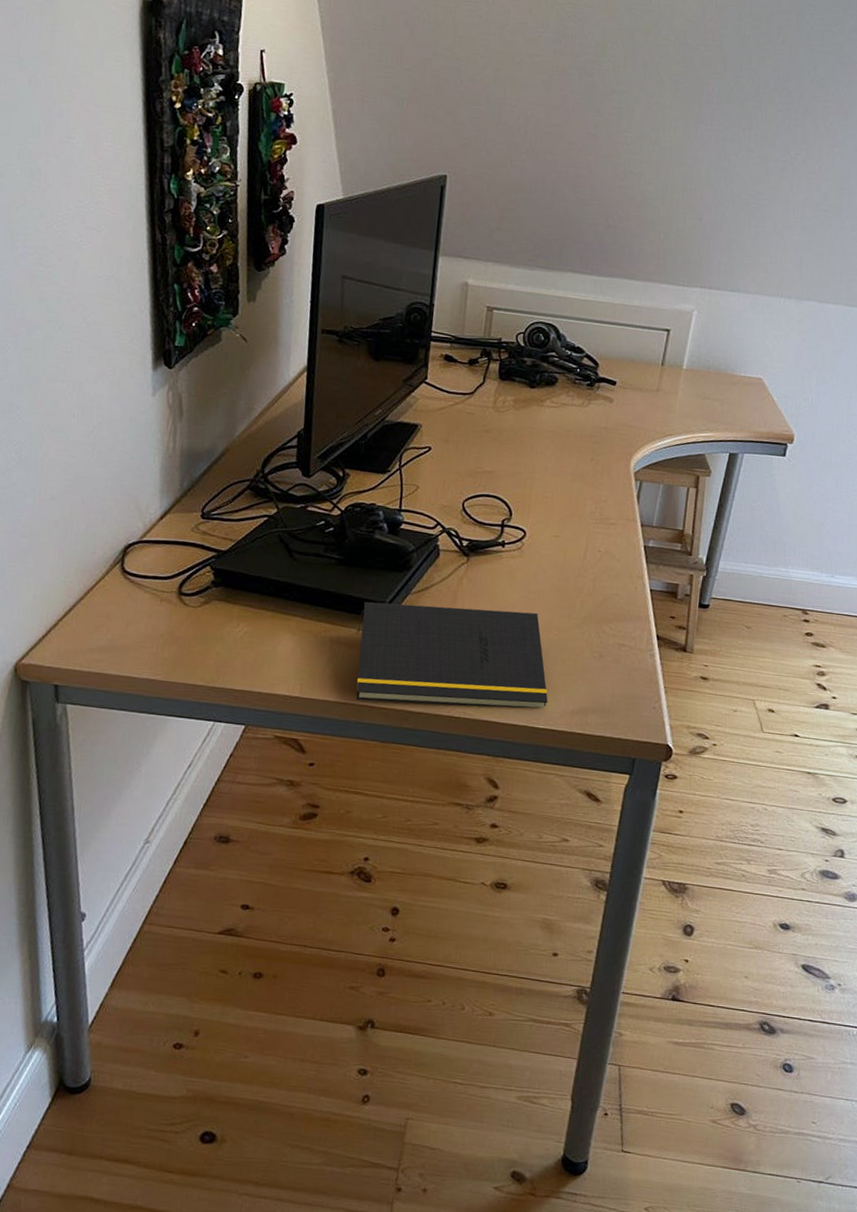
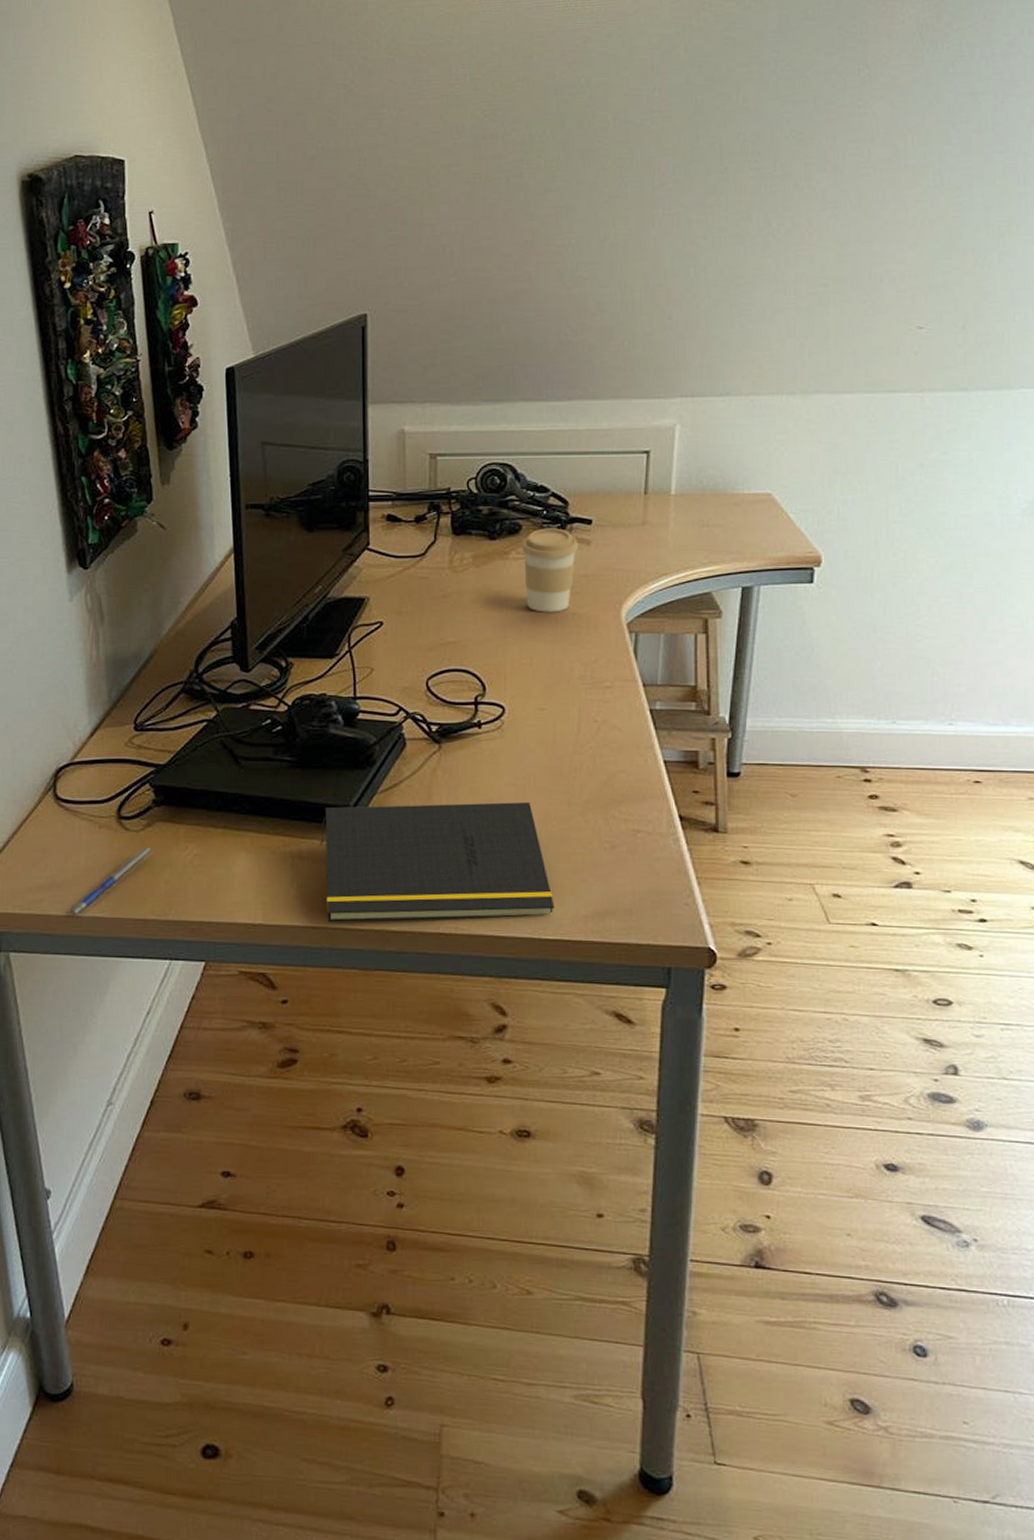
pen: none [124,621,209,677] -> present [68,847,155,915]
coffee cup: none [554,383,603,457] -> present [521,528,578,613]

